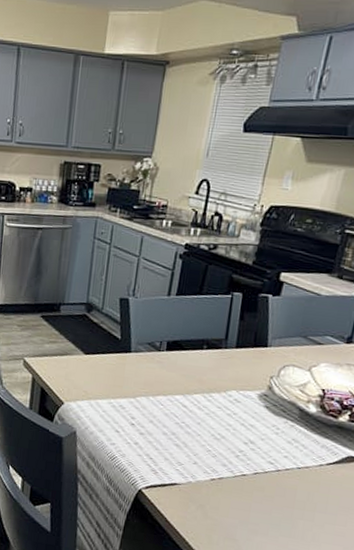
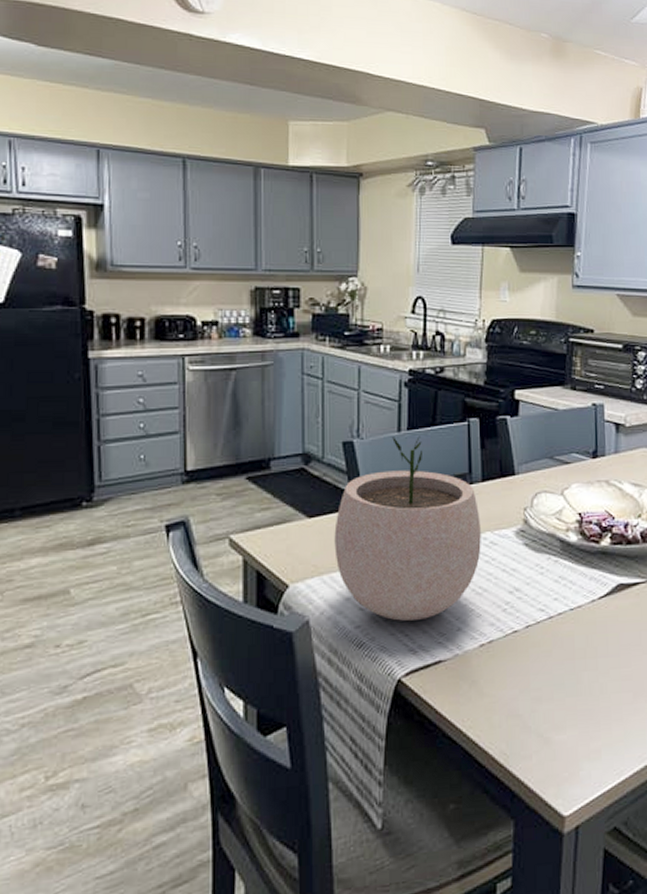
plant pot: none [102,300,229,450] -> present [334,435,481,621]

